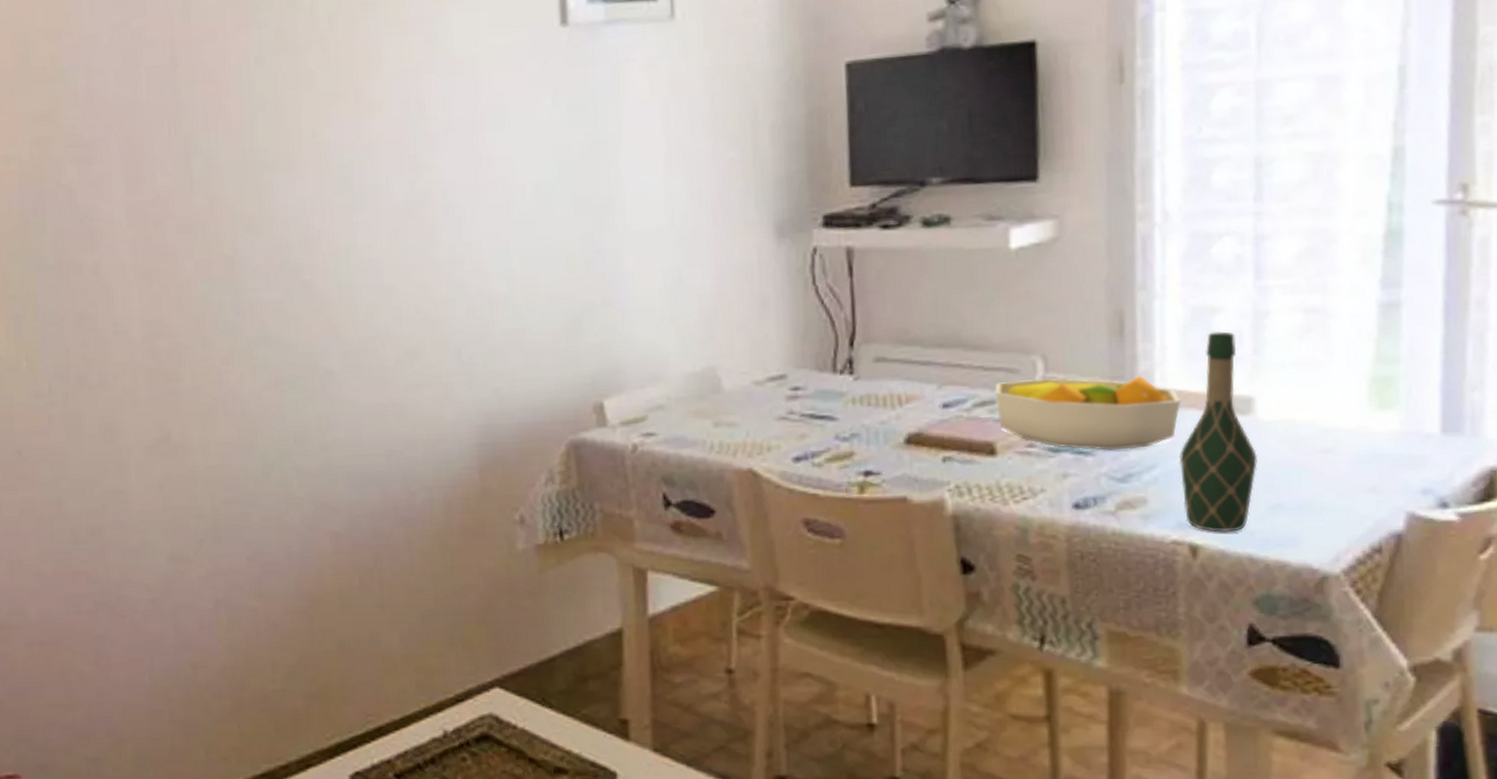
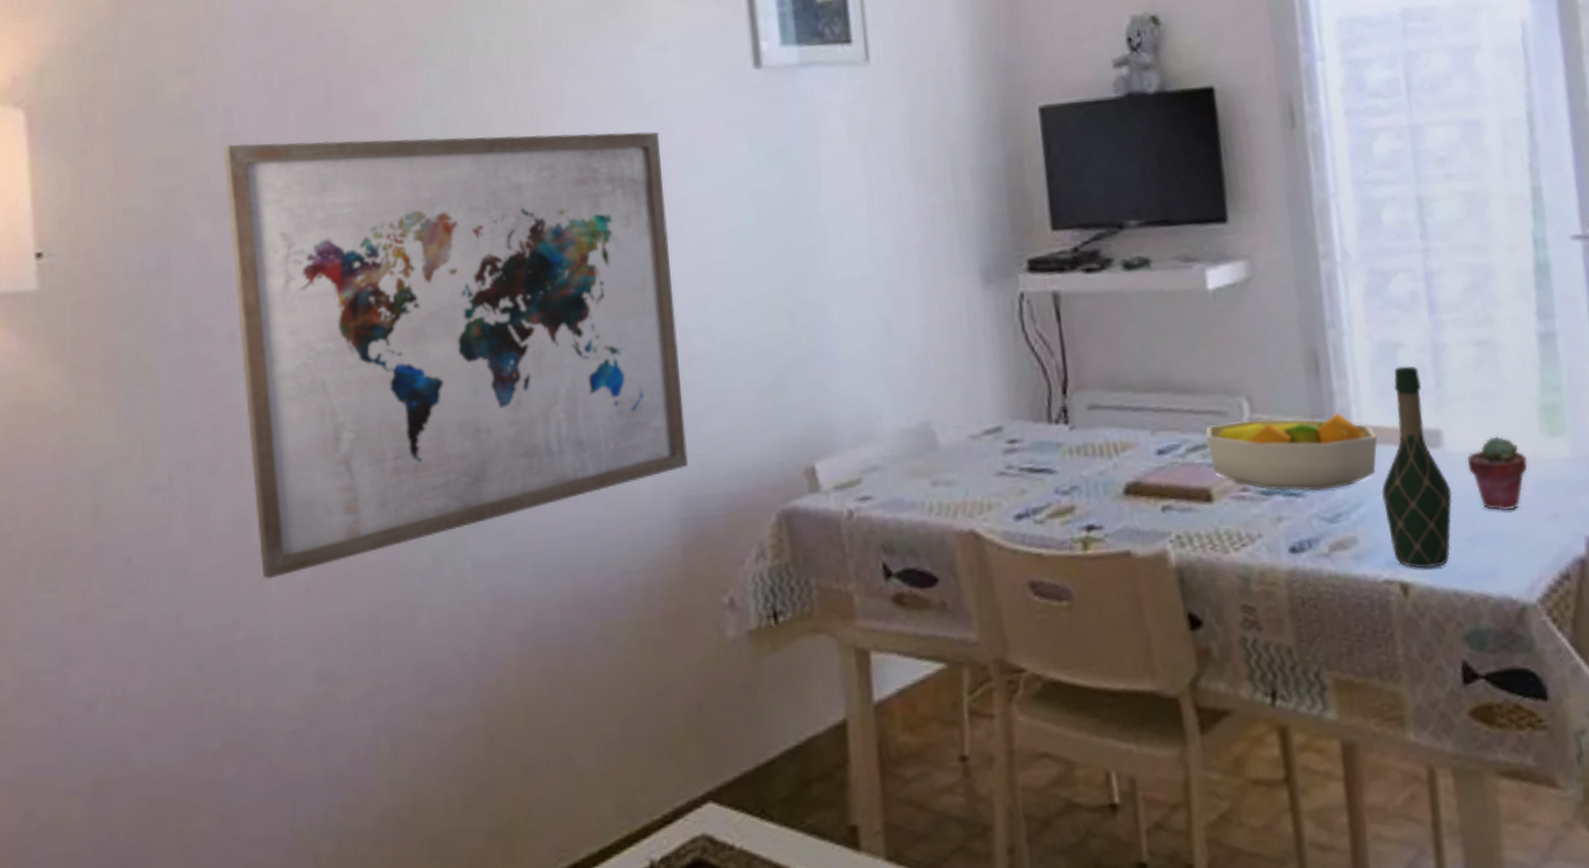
wall art: none [86,88,487,475] -> present [223,131,689,580]
potted succulent: none [1279,405,1350,481] -> present [1467,435,1528,511]

